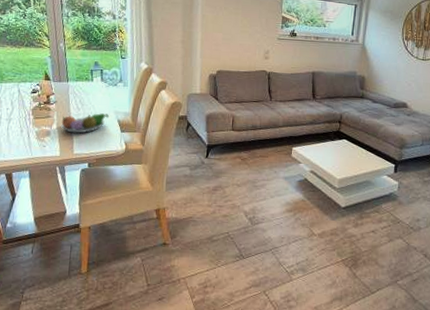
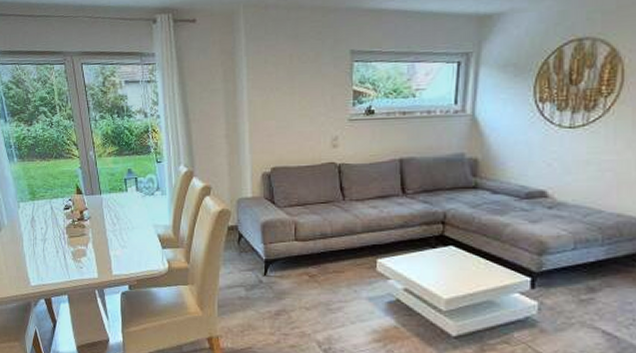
fruit bowl: present [61,113,110,133] -> none [97,228,148,252]

